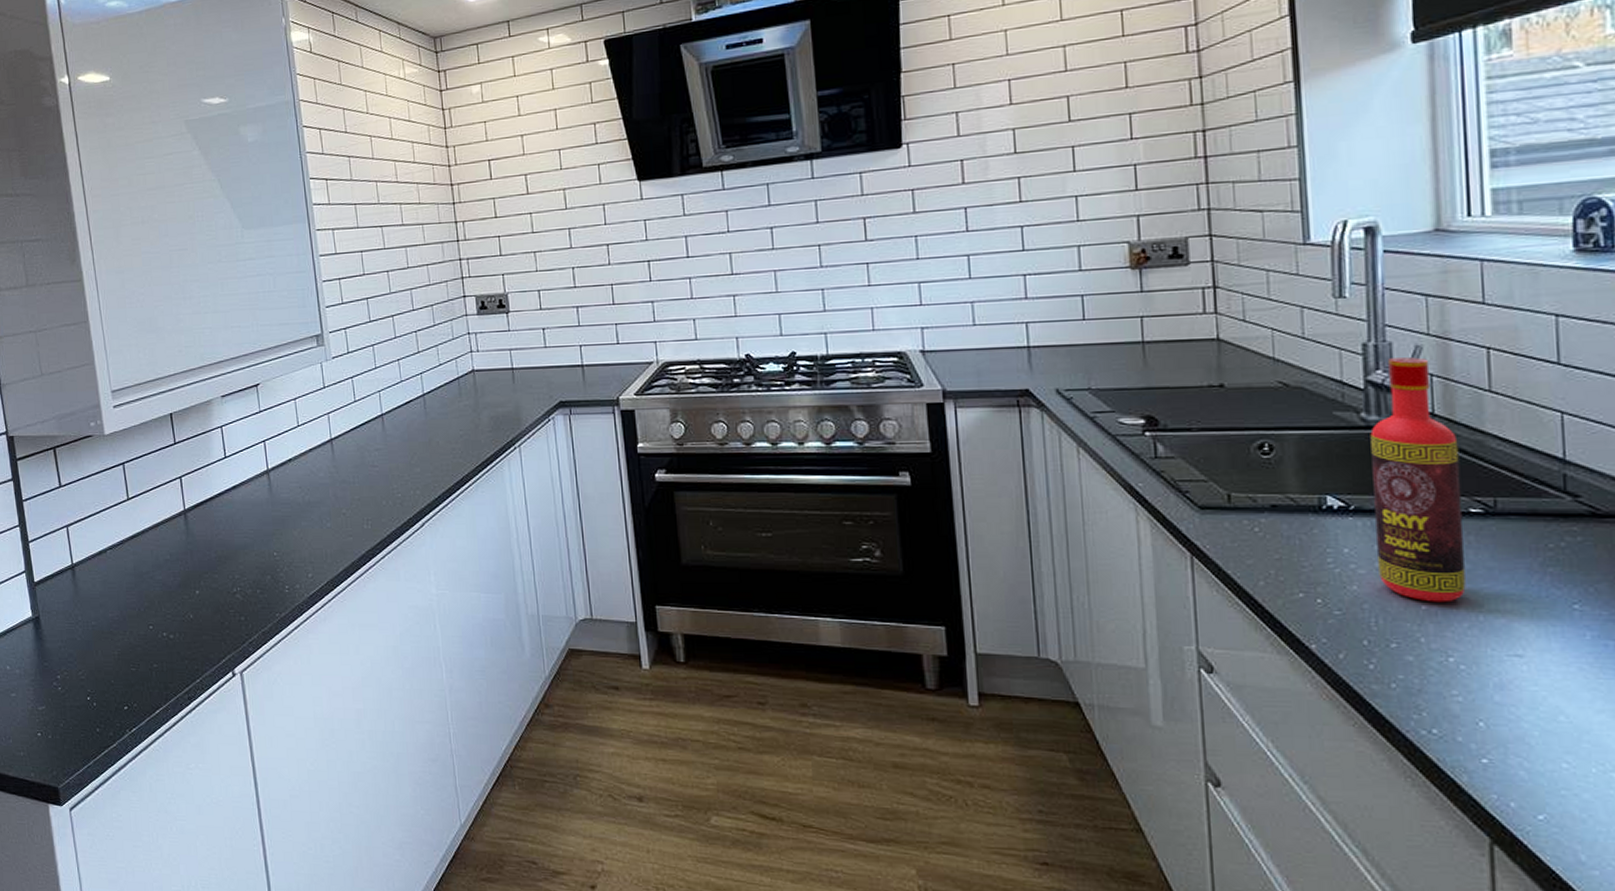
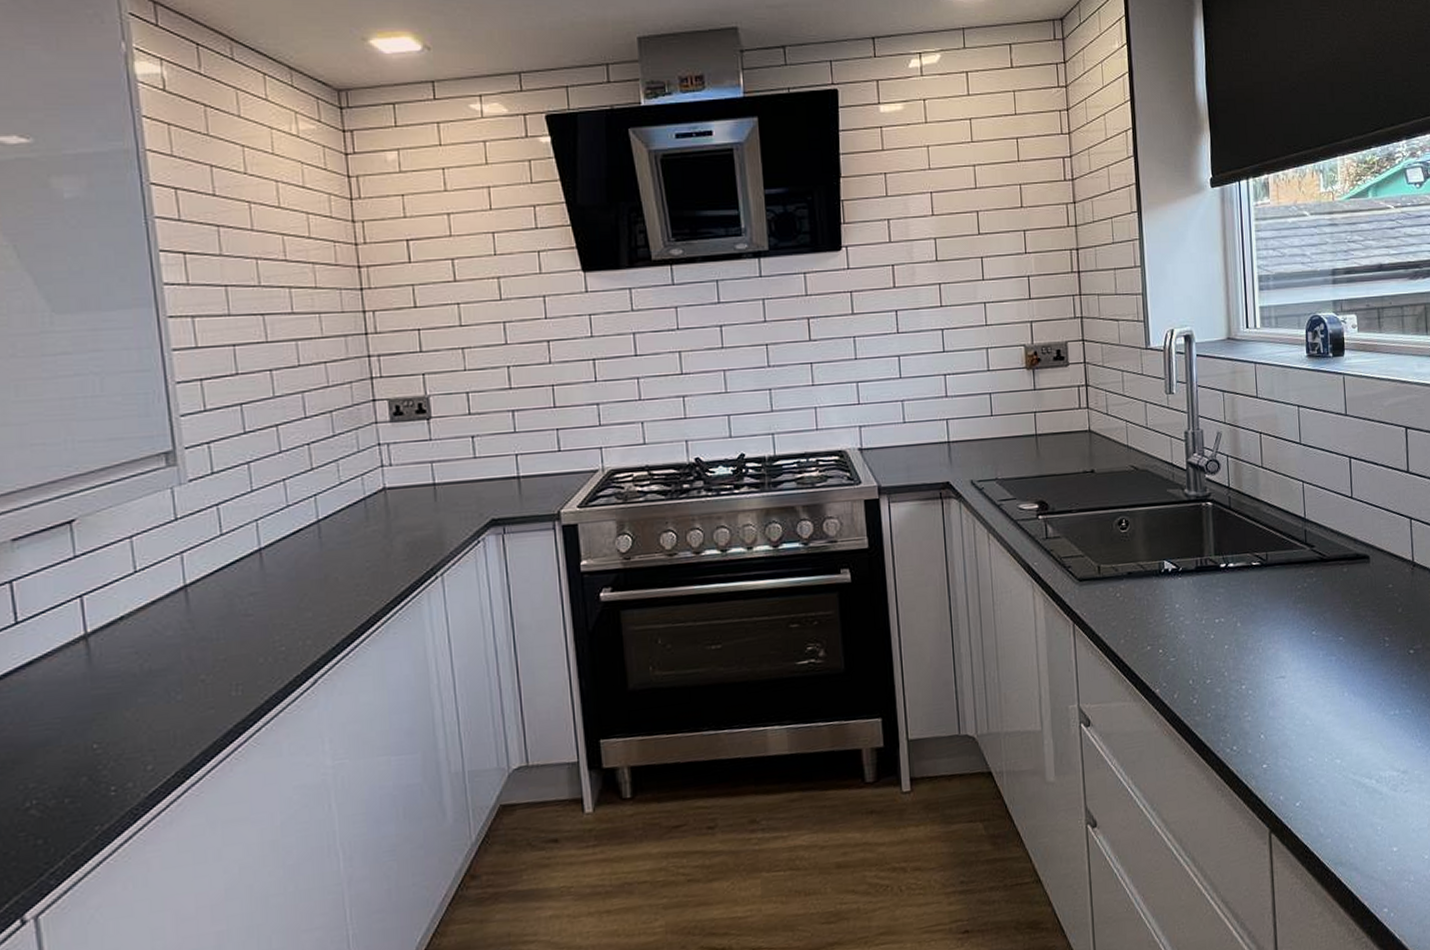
bottle: present [1370,357,1466,602] -> none [1191,442,1251,642]

